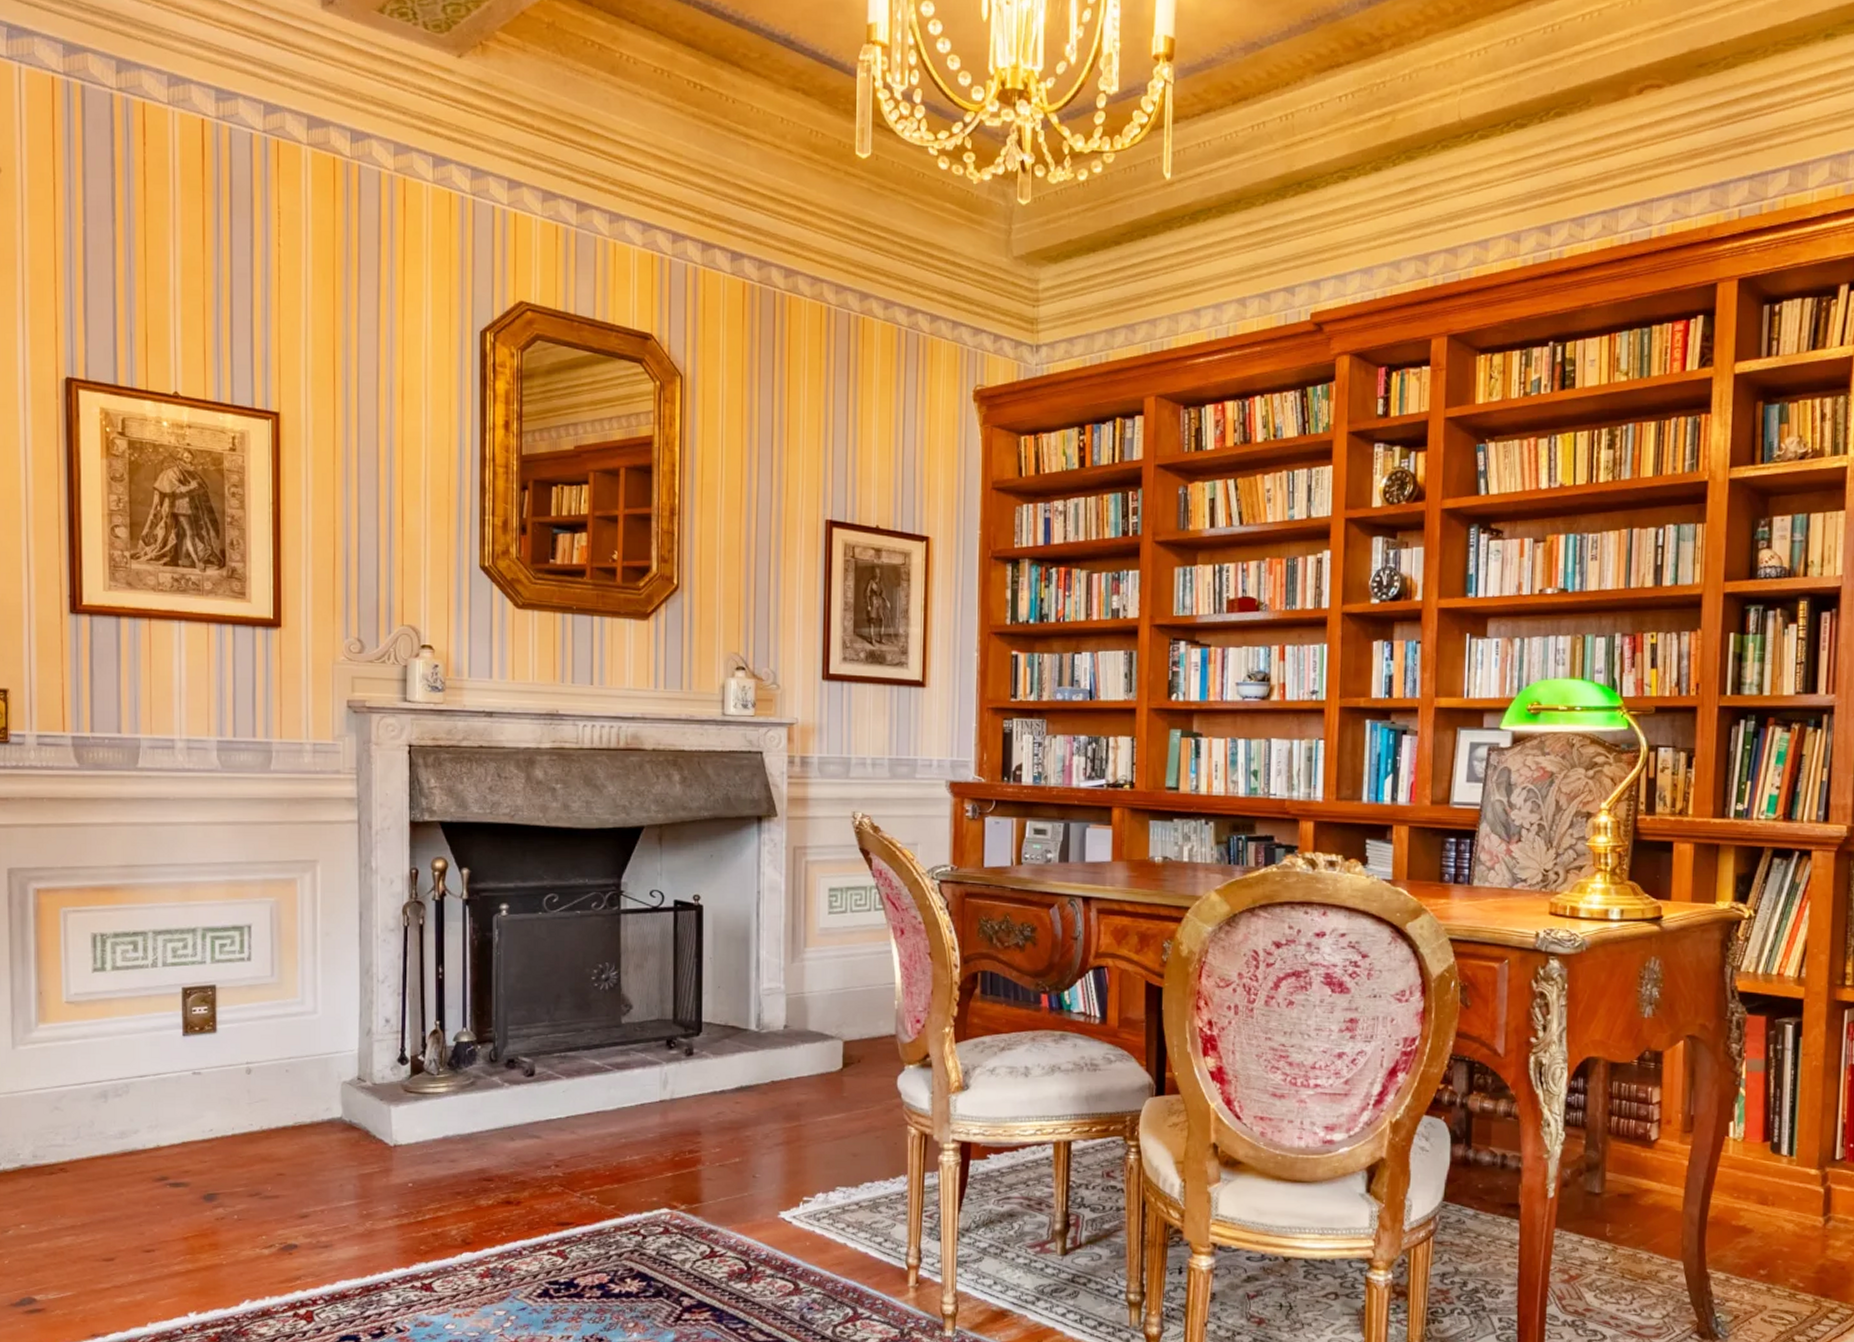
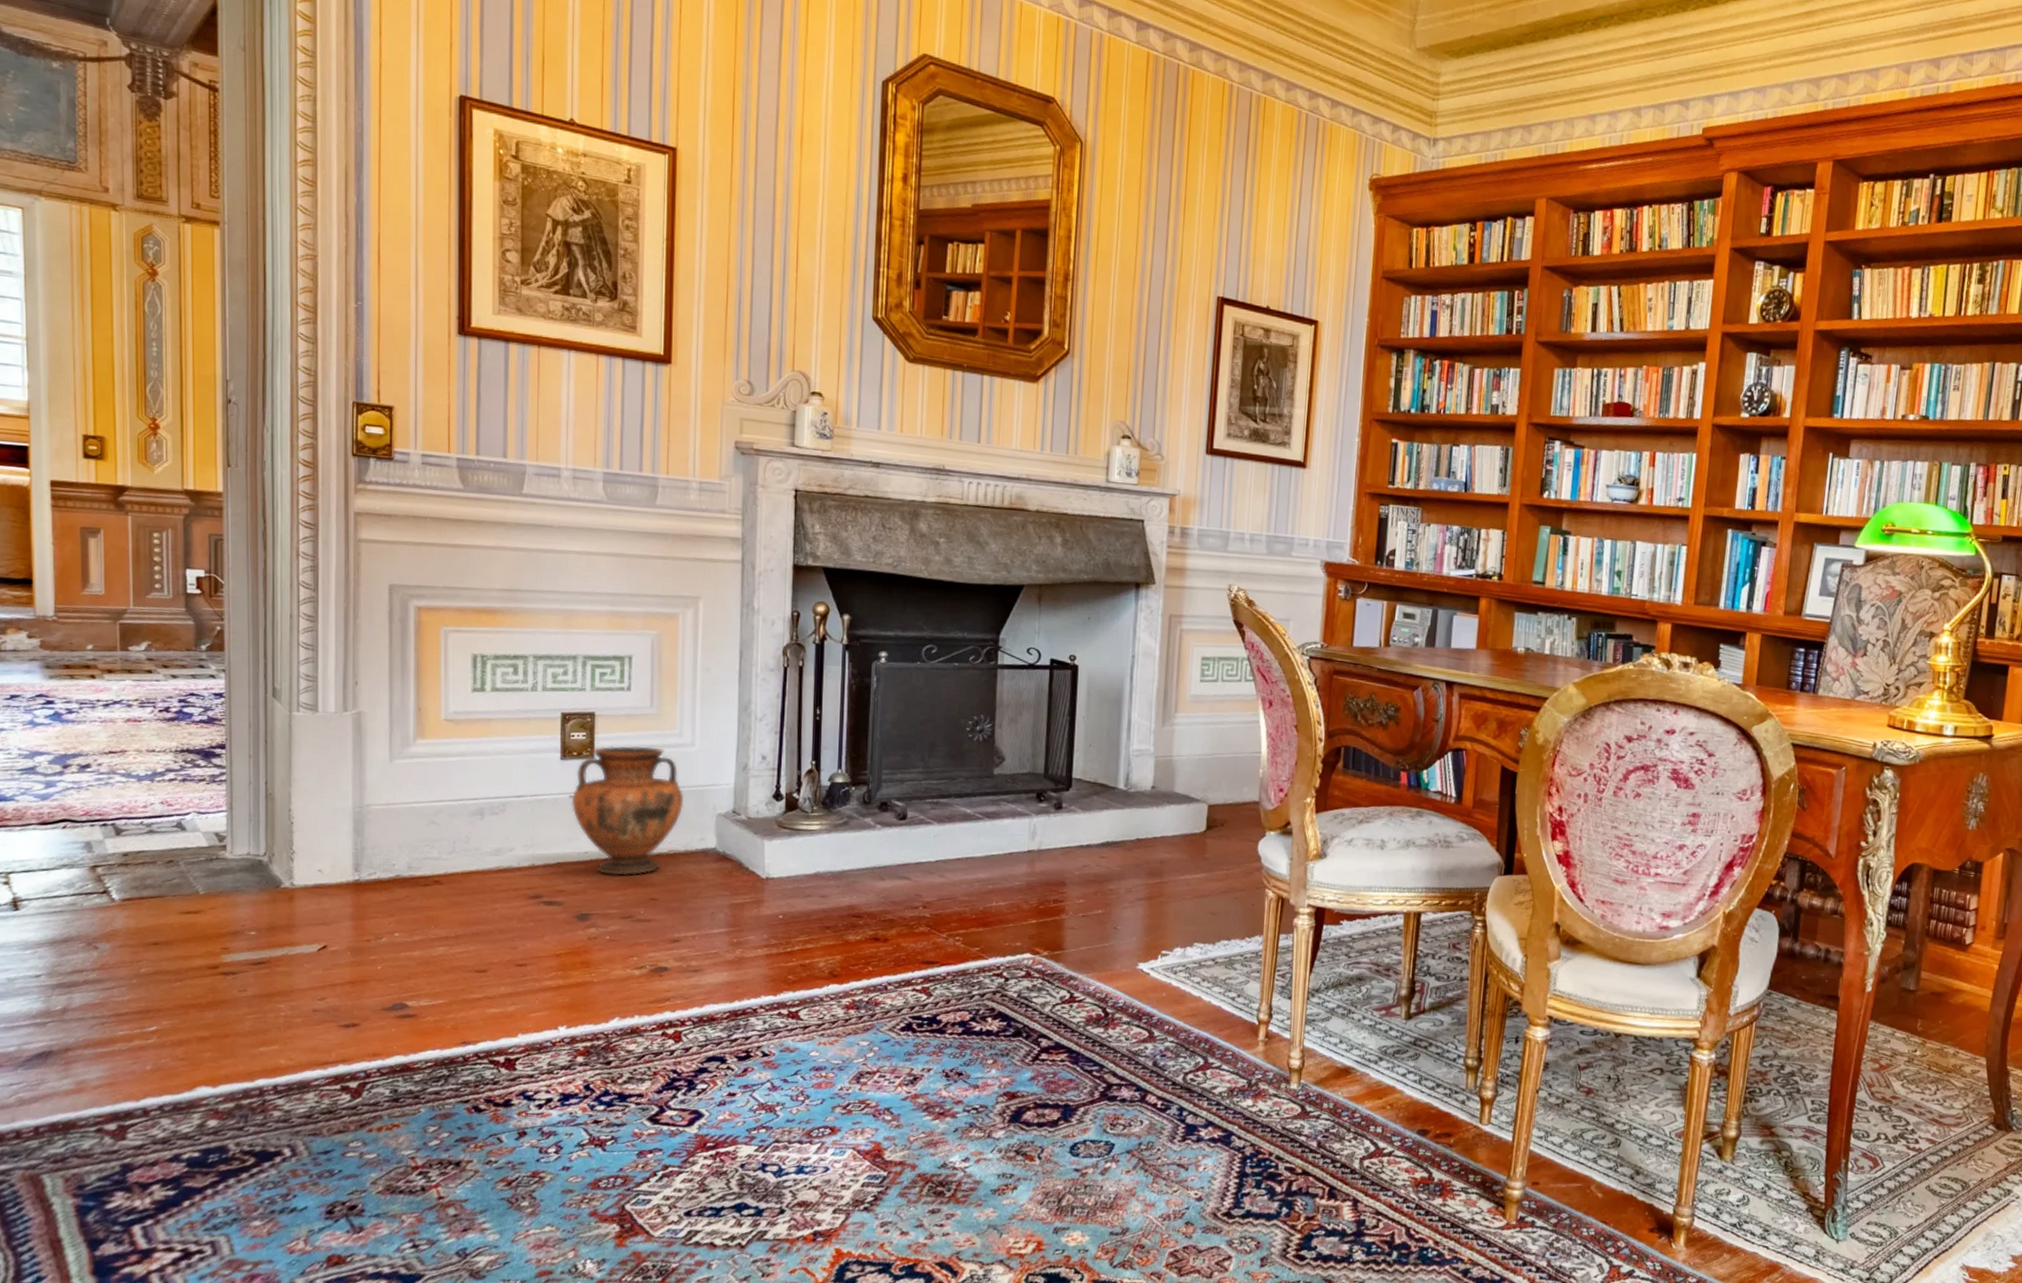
vase: none [194,1016,308,1152] -> present [571,745,684,876]

